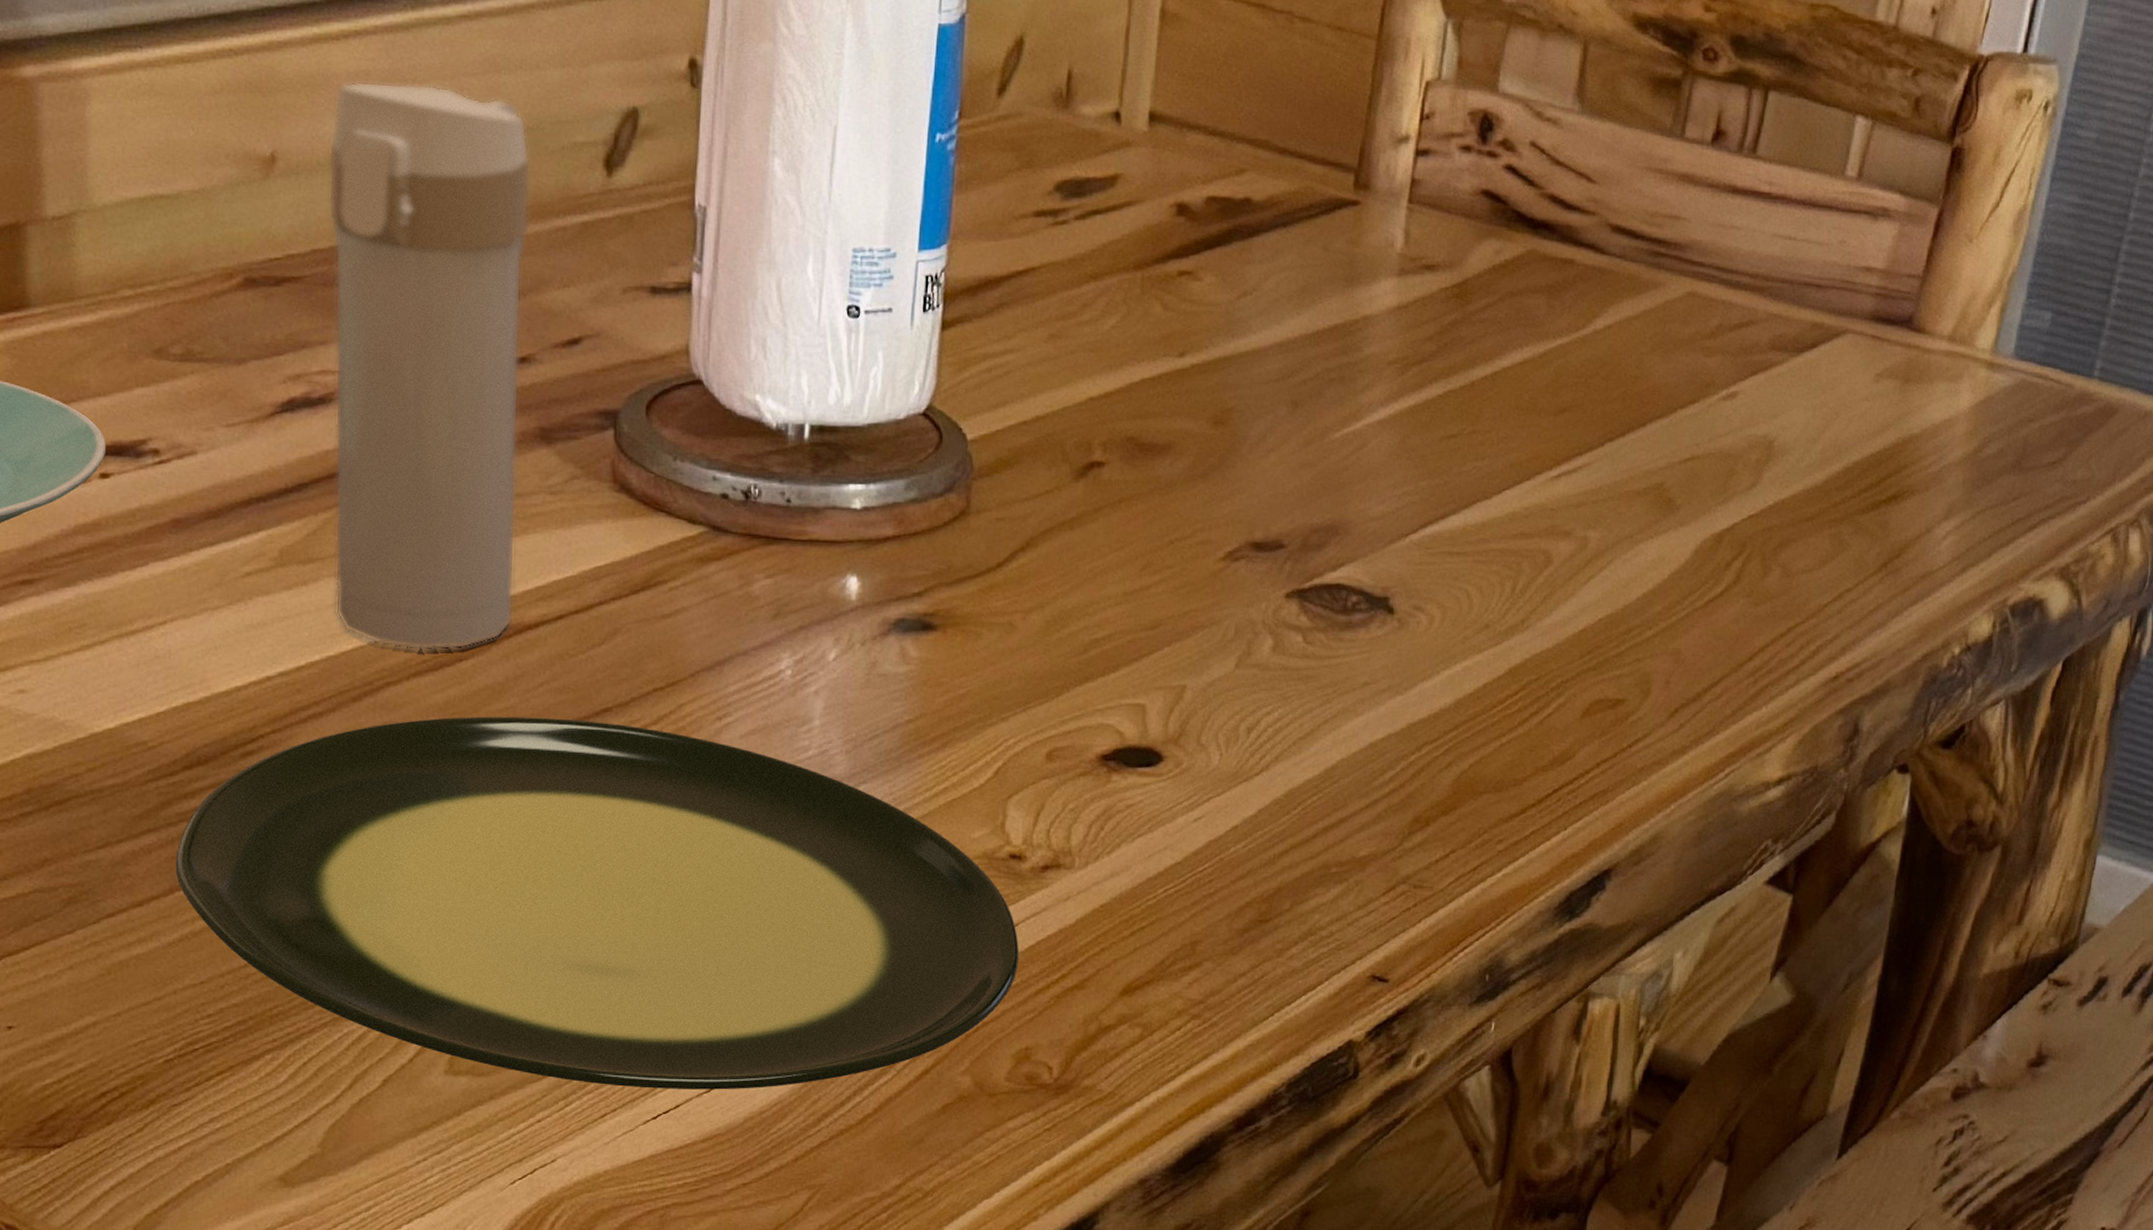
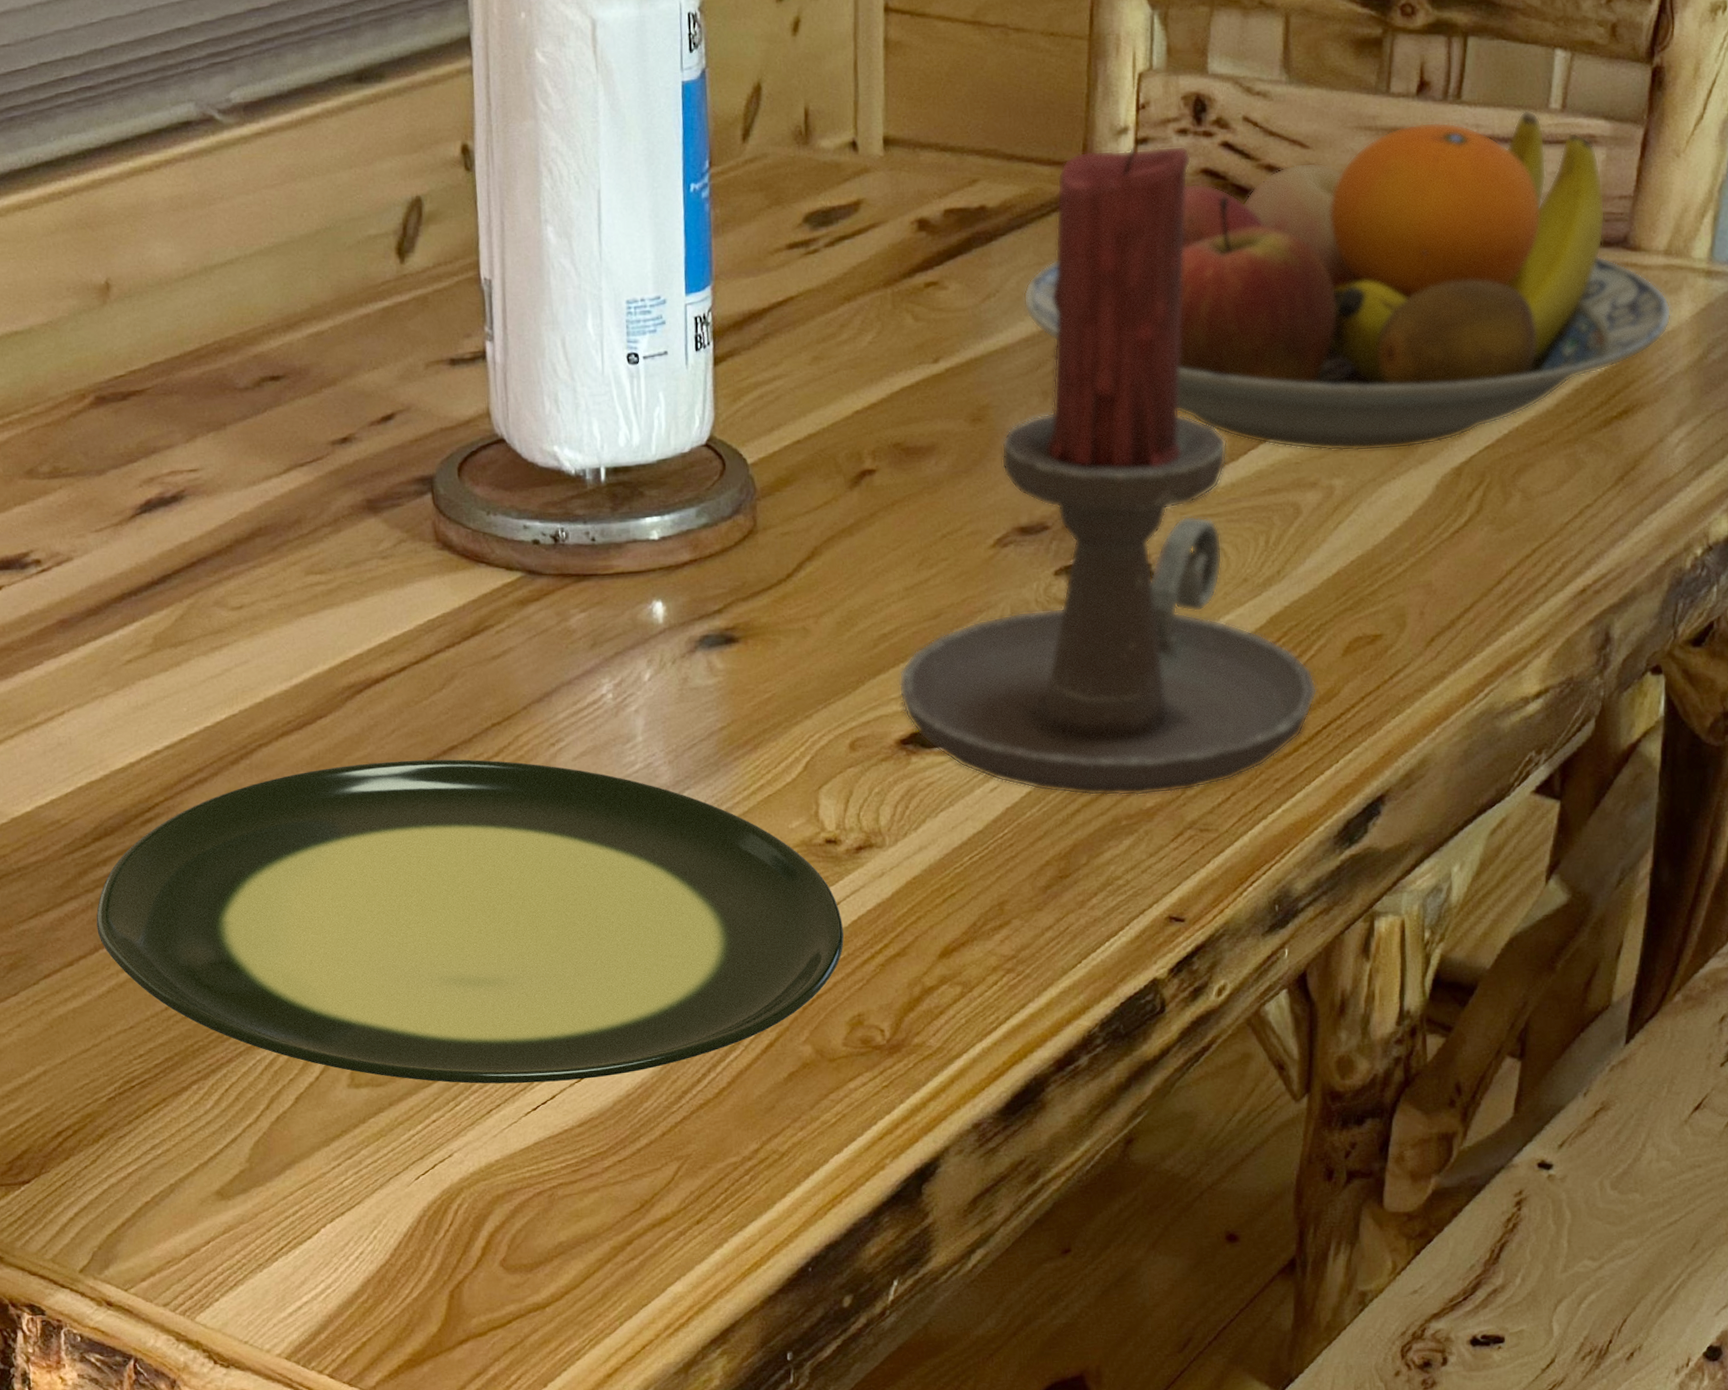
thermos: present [328,81,531,650] -> none [154,200,362,713]
candle holder: none [1106,155,1552,843] -> present [898,145,1318,796]
fruit bowl: none [1281,172,1951,508] -> present [1023,110,1672,452]

